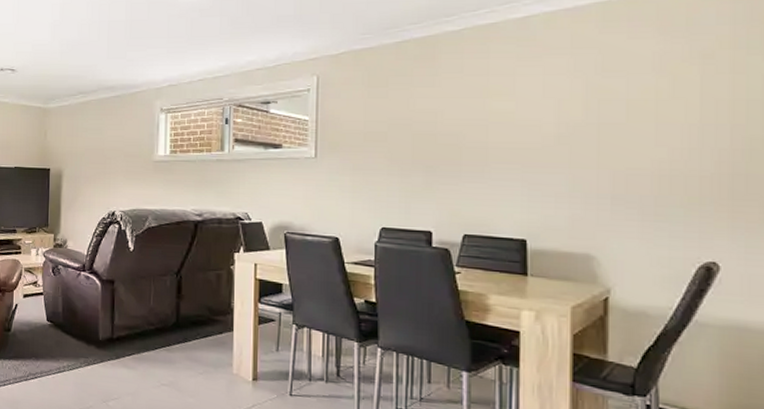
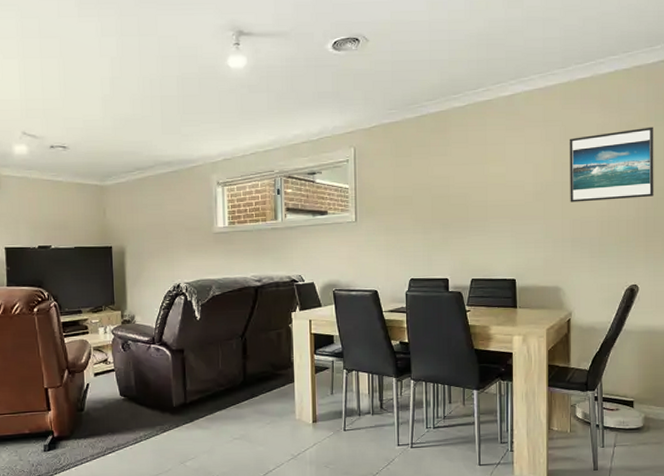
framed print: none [609,56,746,150] -> present [570,126,654,203]

